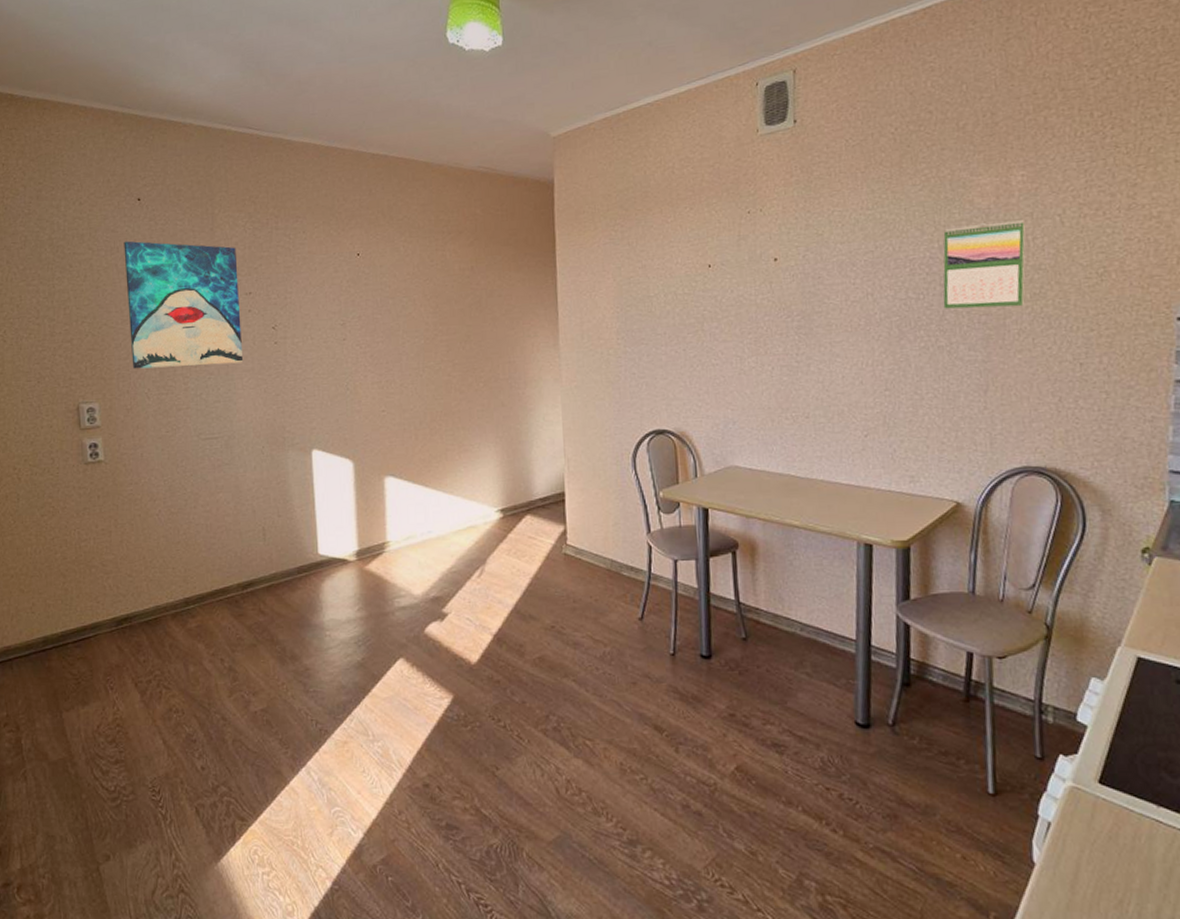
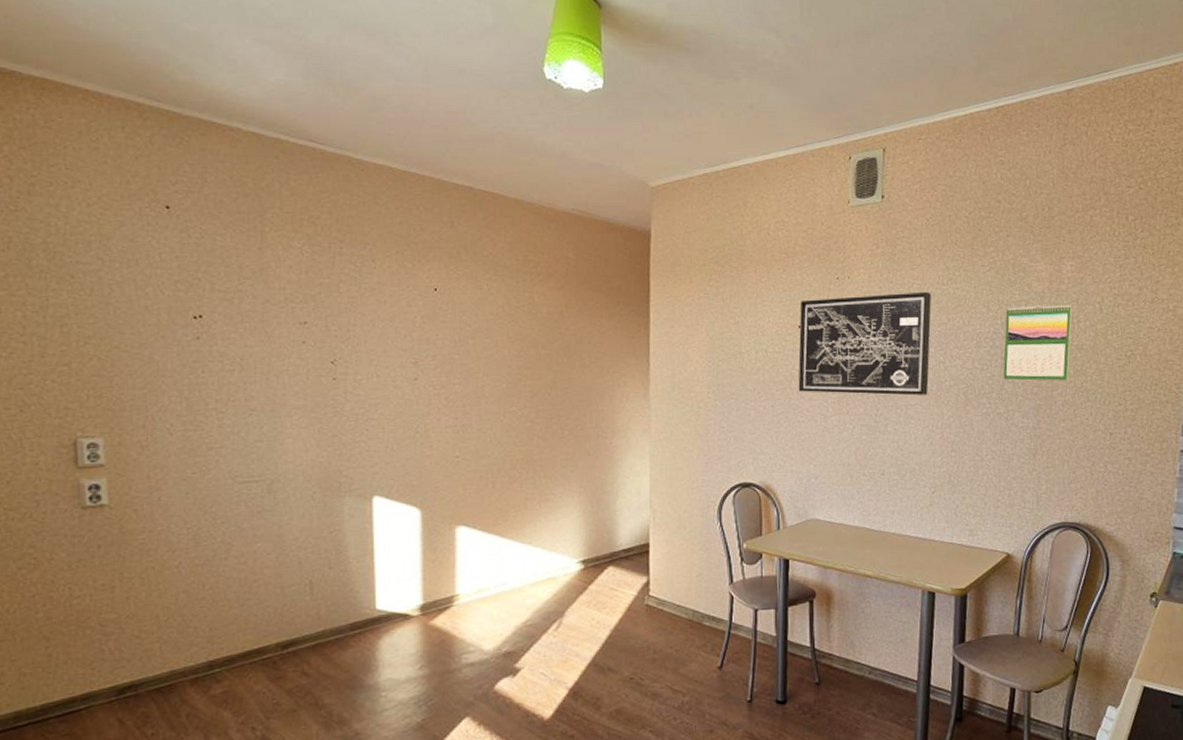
wall art: present [124,241,244,369] -> none [145,253,294,401]
wall art: none [709,218,856,334] -> present [798,291,931,396]

